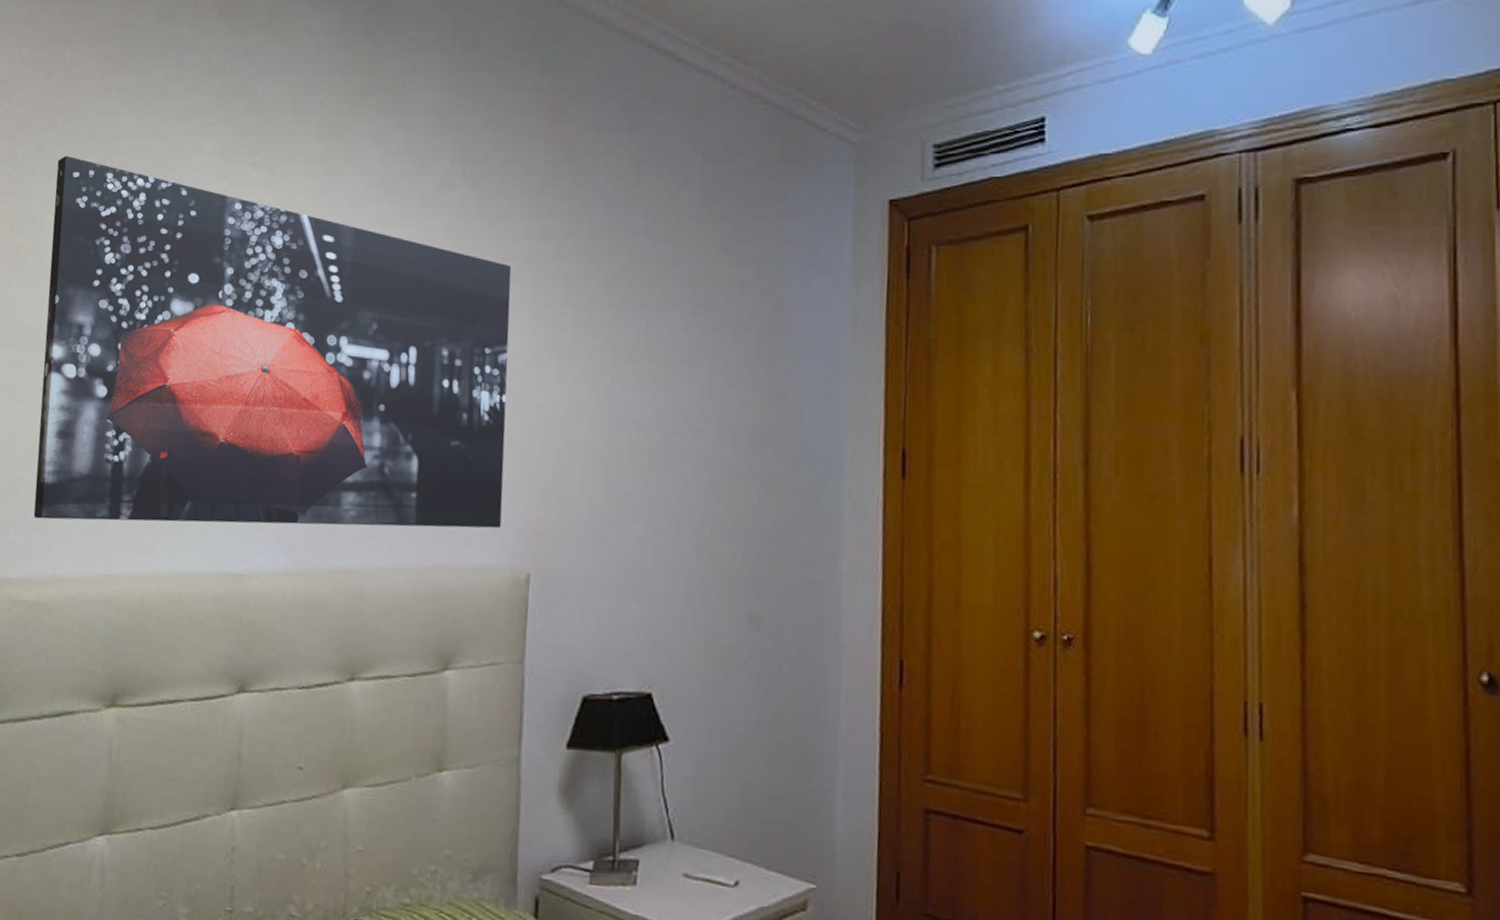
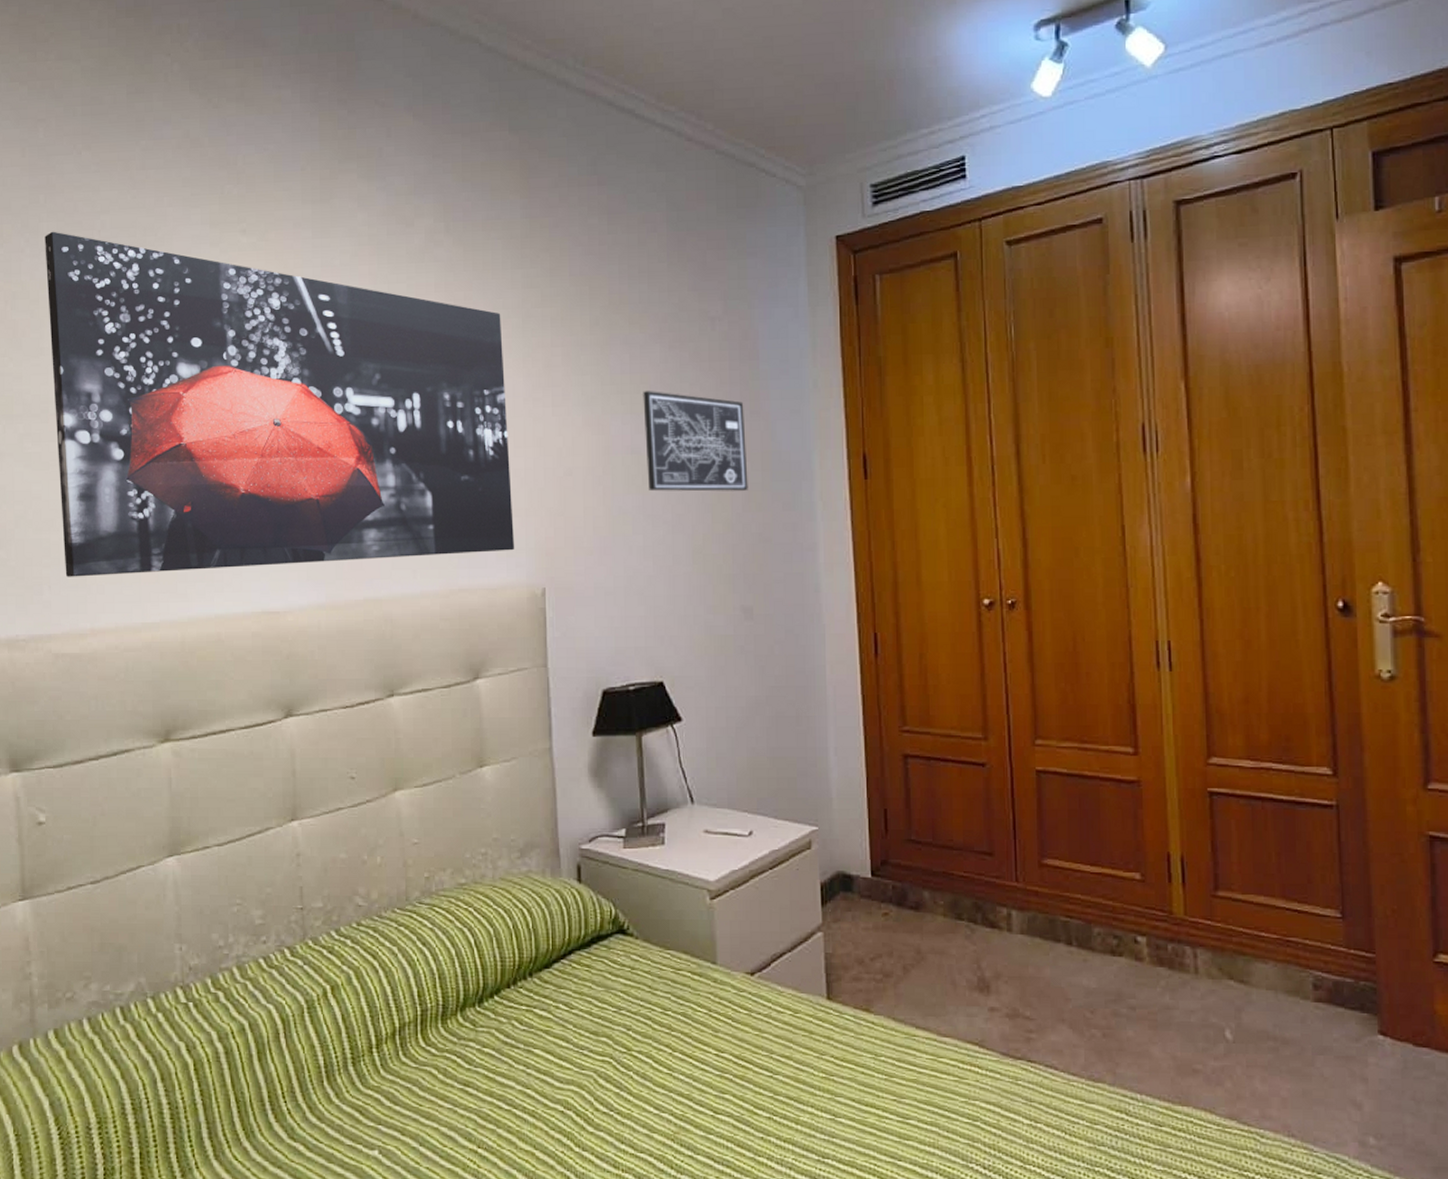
wall art: none [654,361,770,481] -> present [643,391,748,492]

